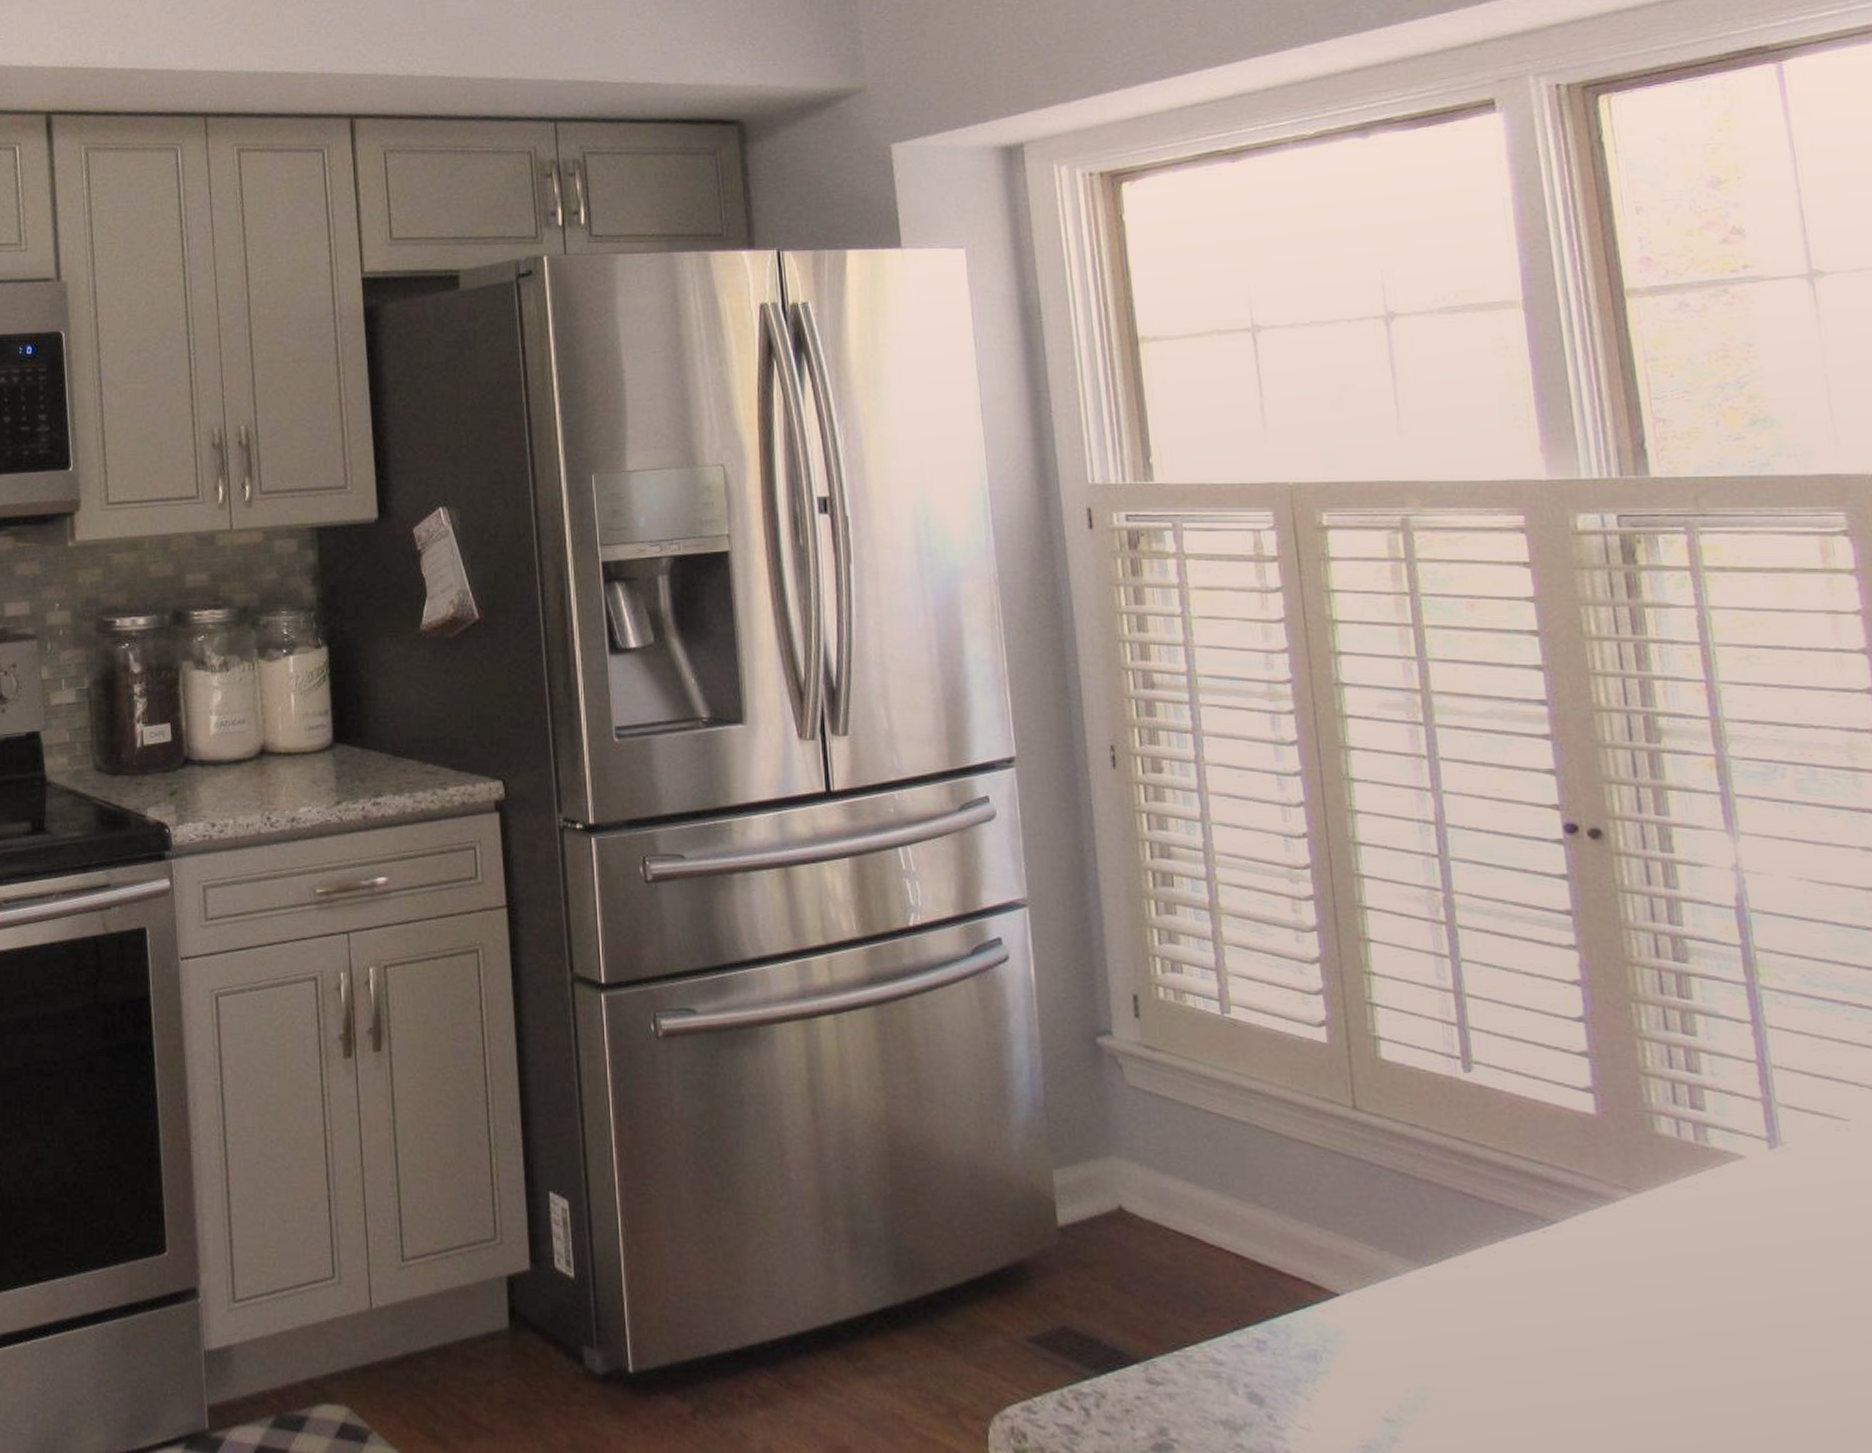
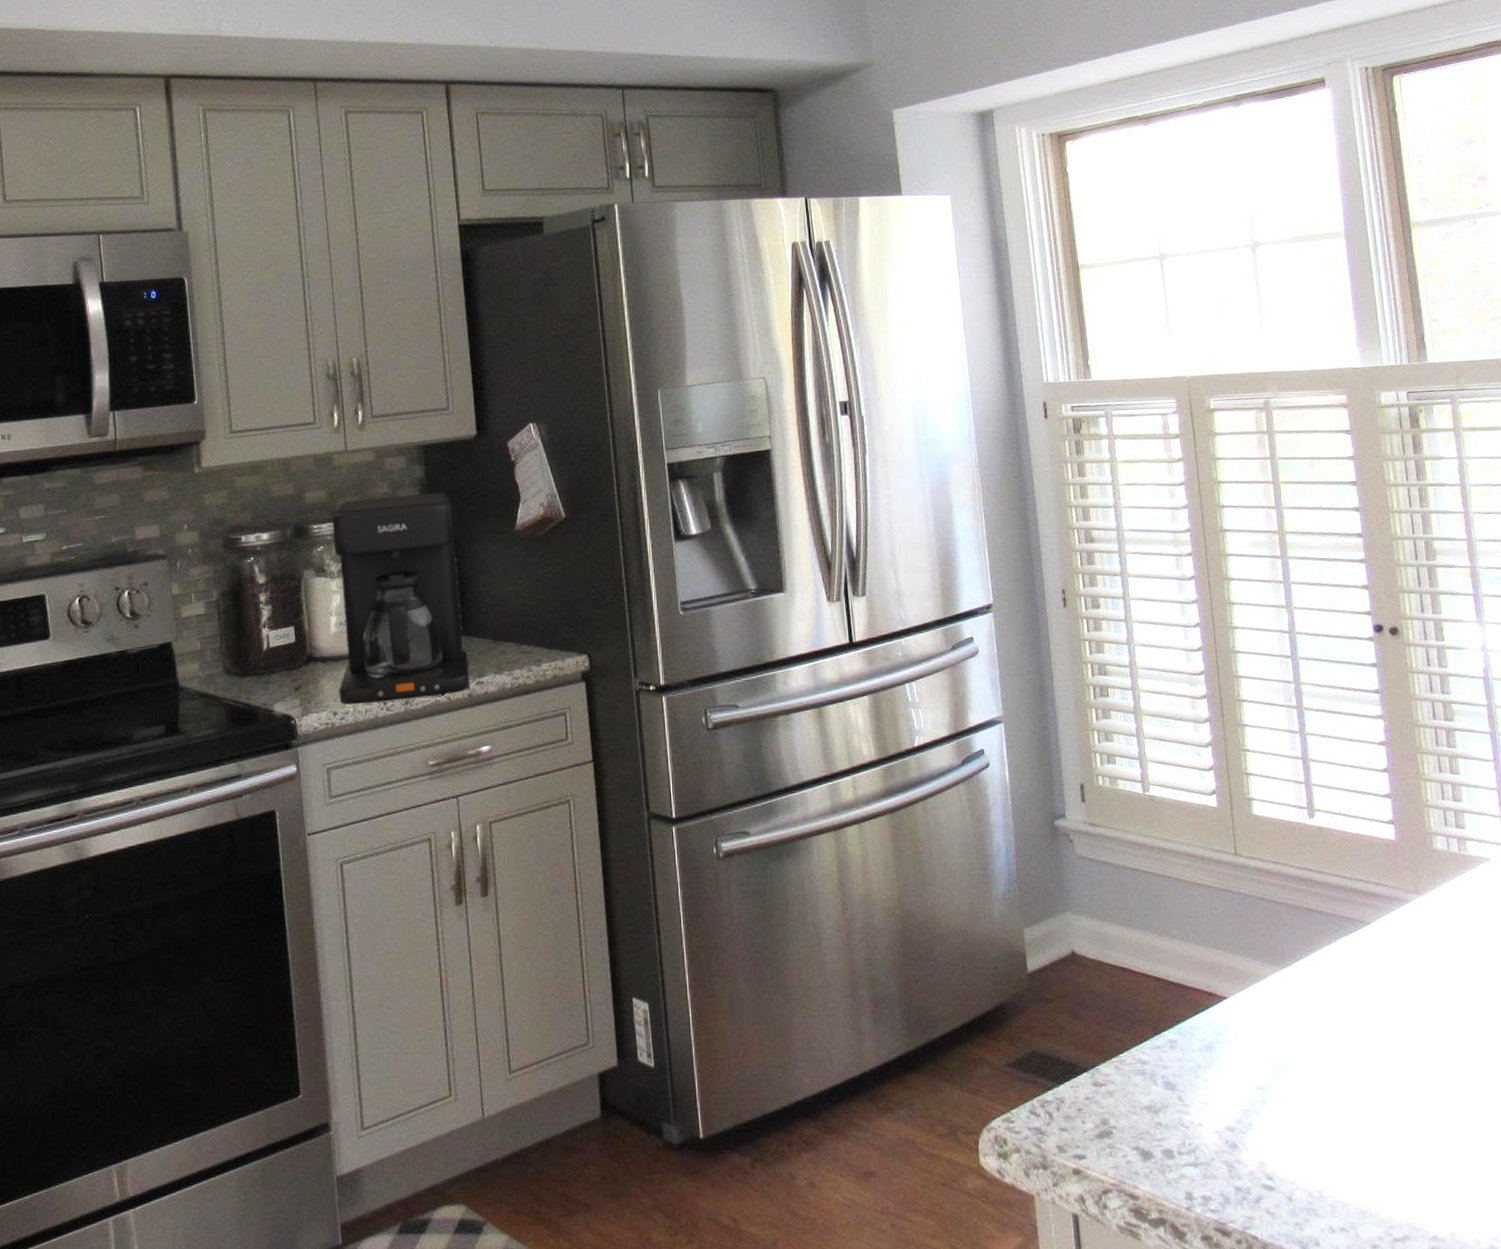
coffee maker: none [214,582,365,817] -> present [332,492,470,705]

